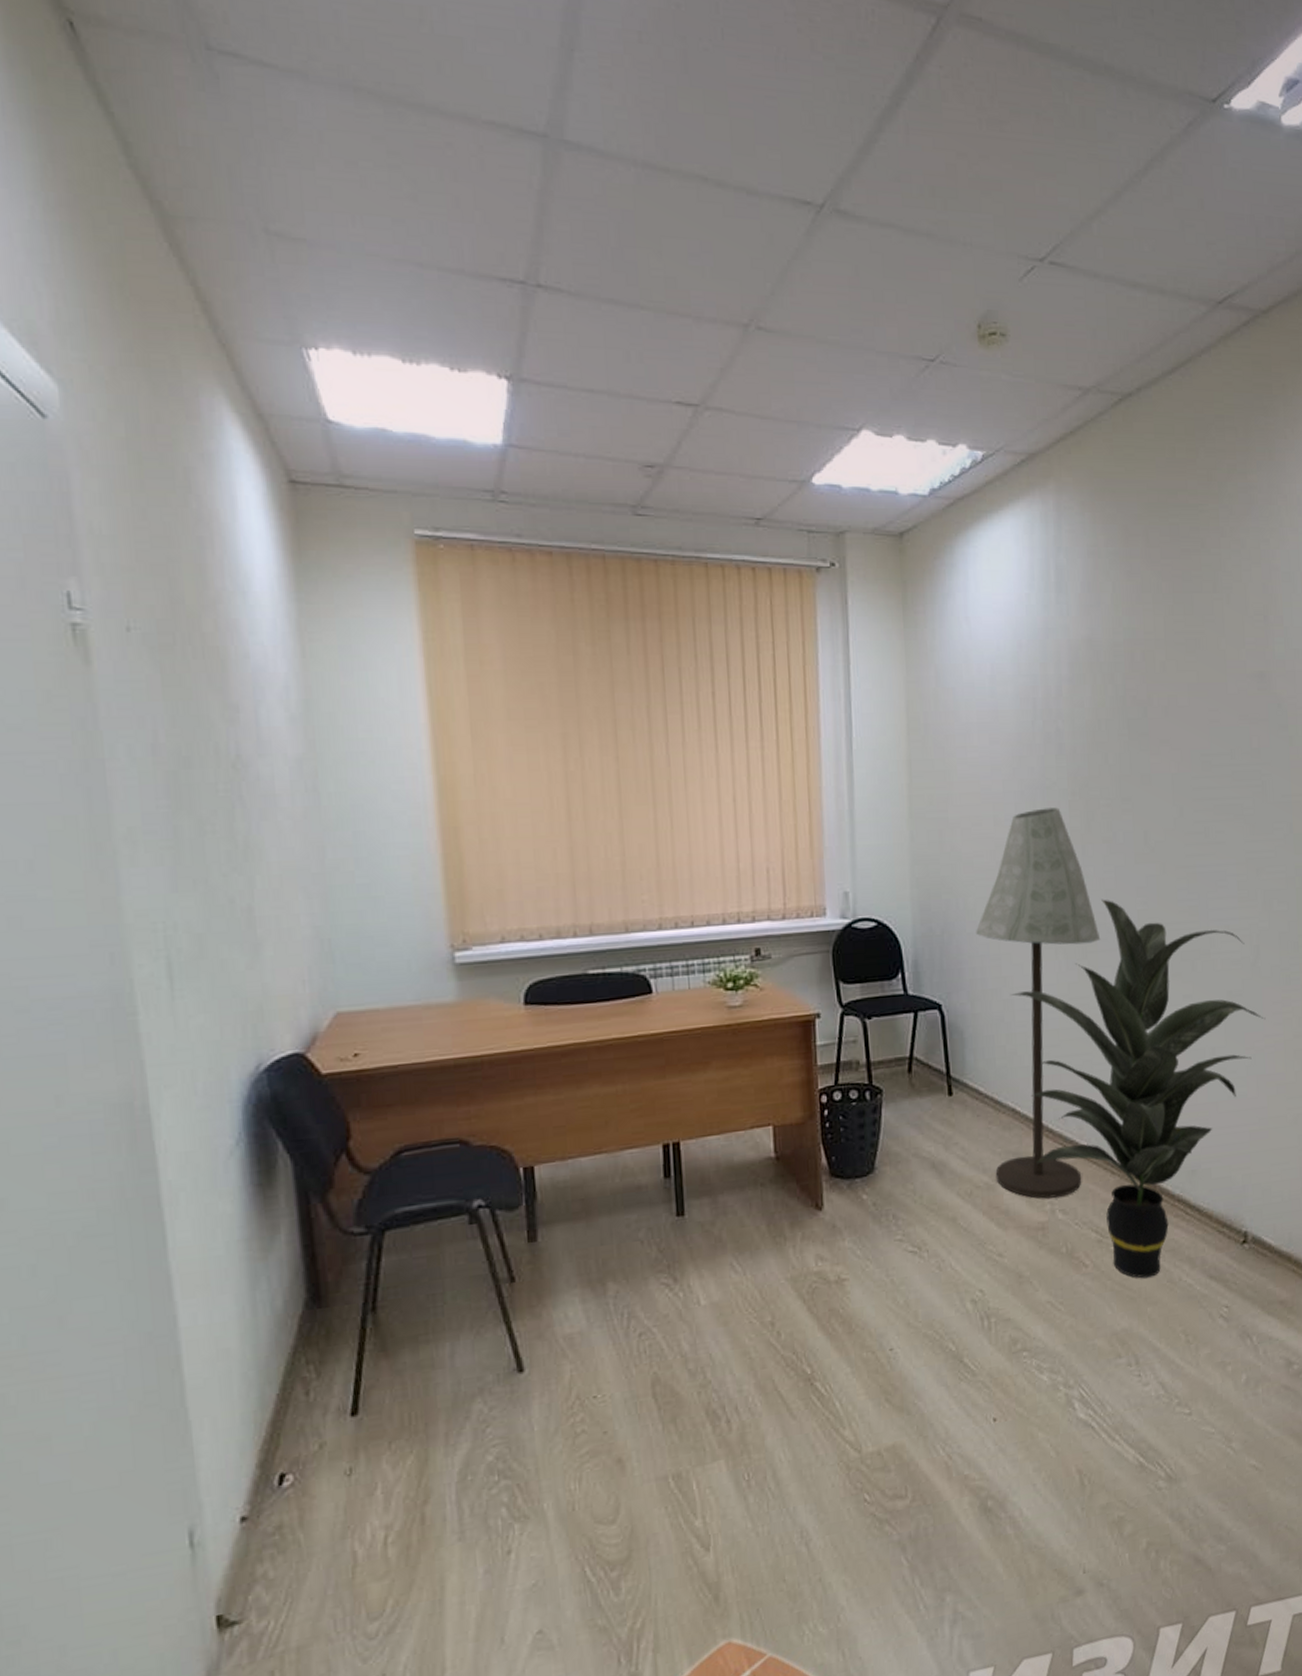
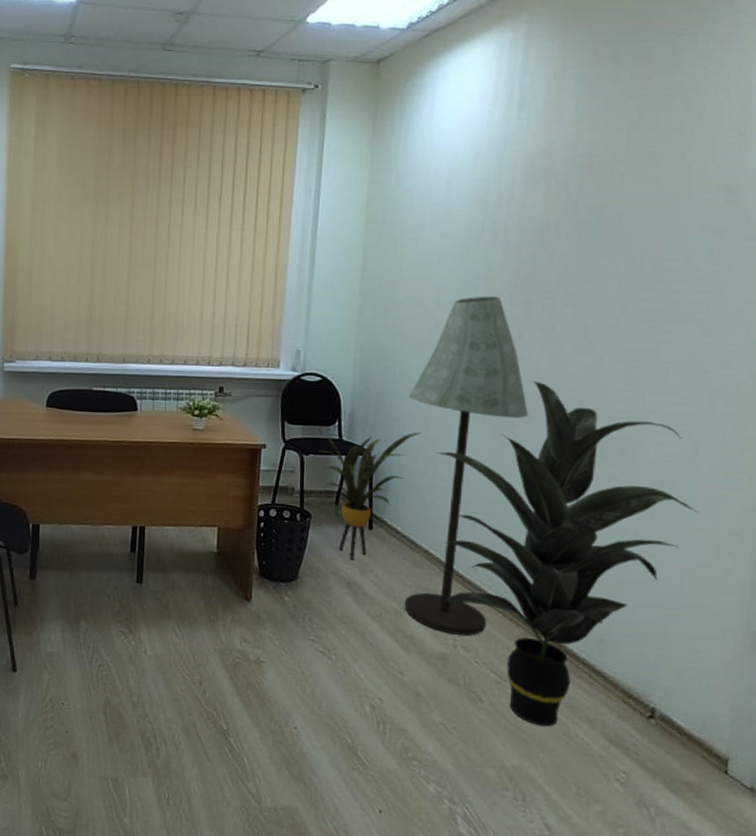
house plant: none [881,973,994,1135] -> present [318,432,422,560]

